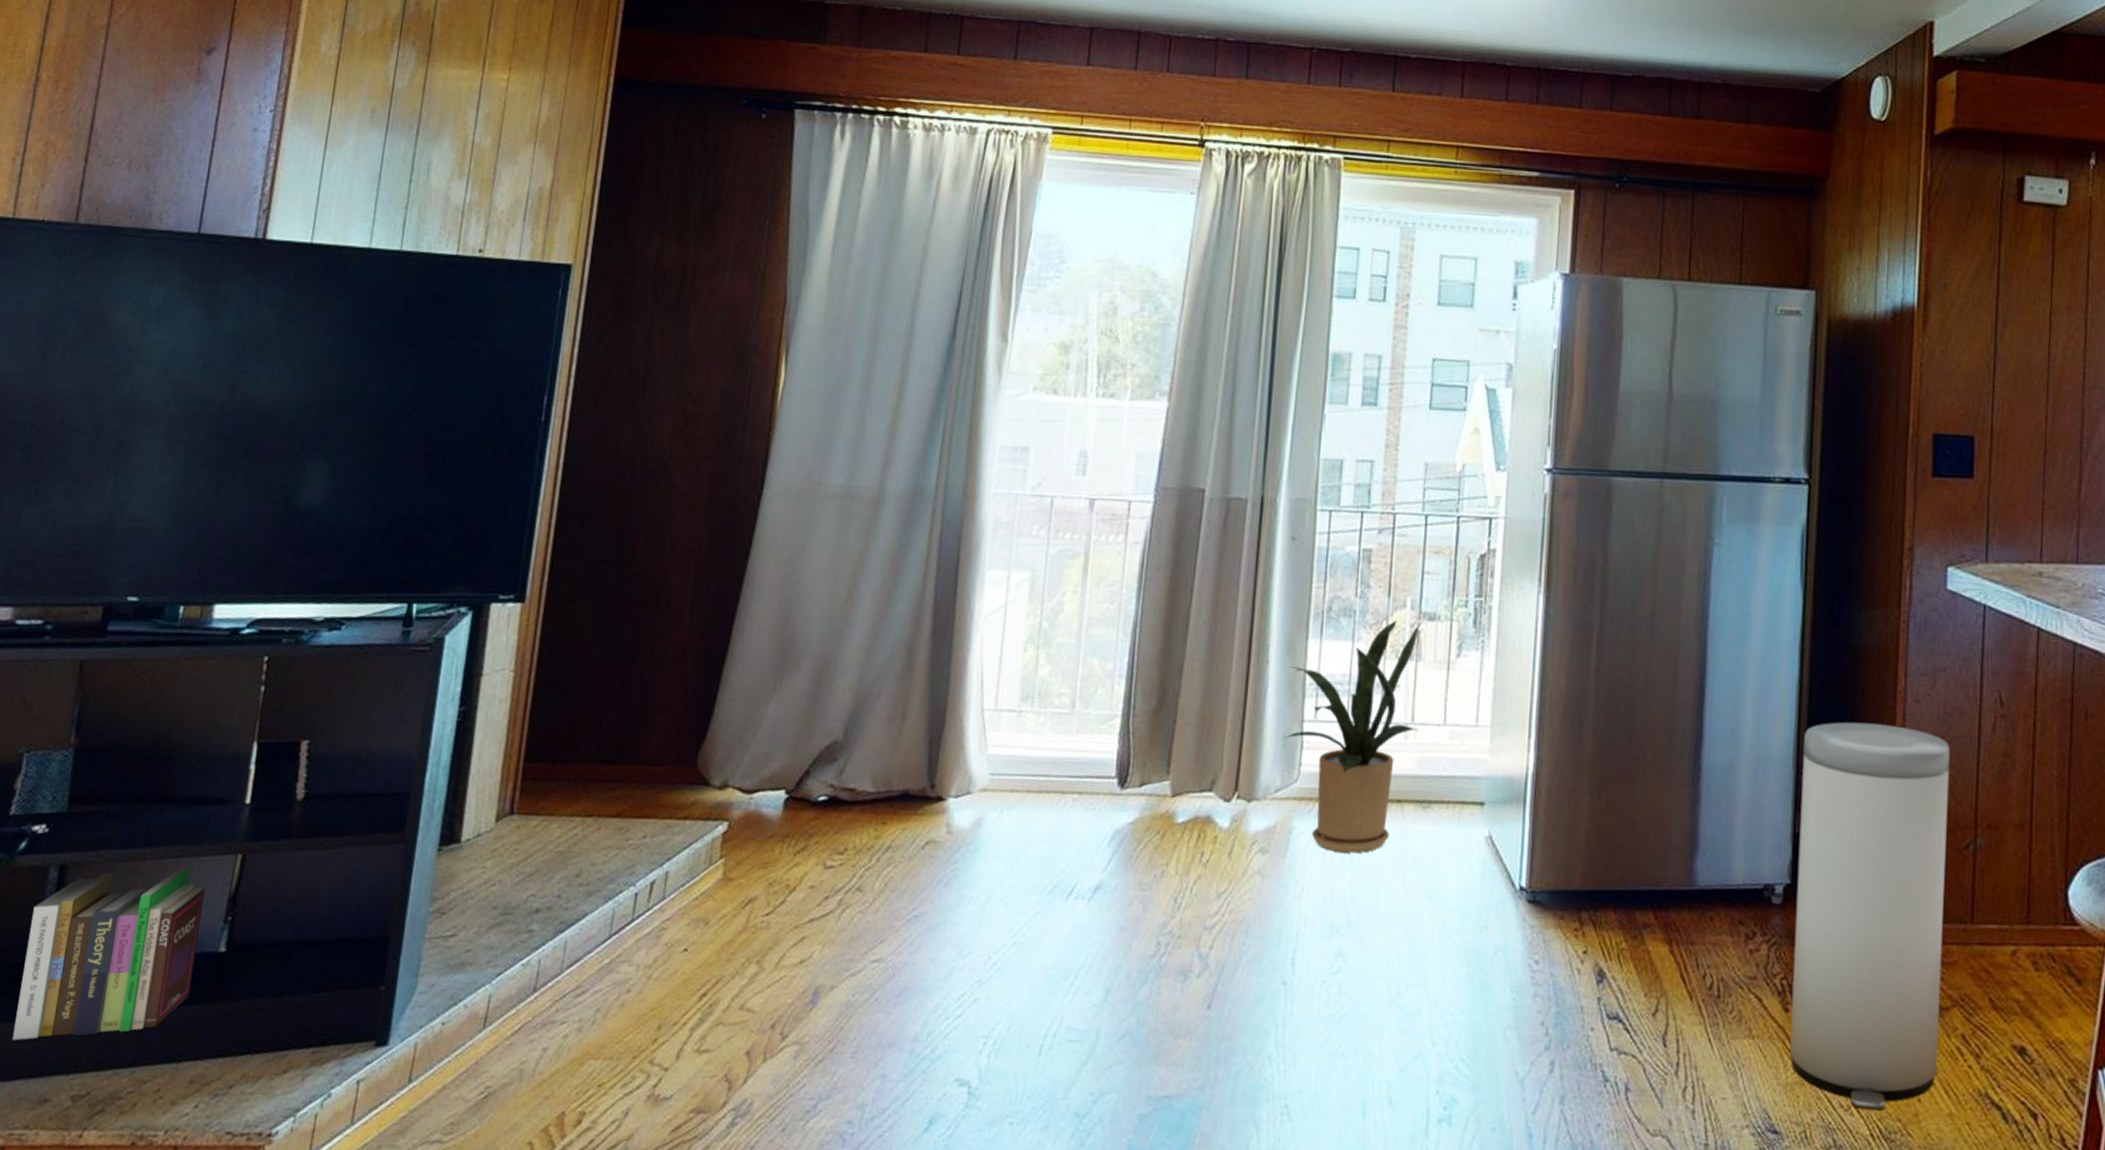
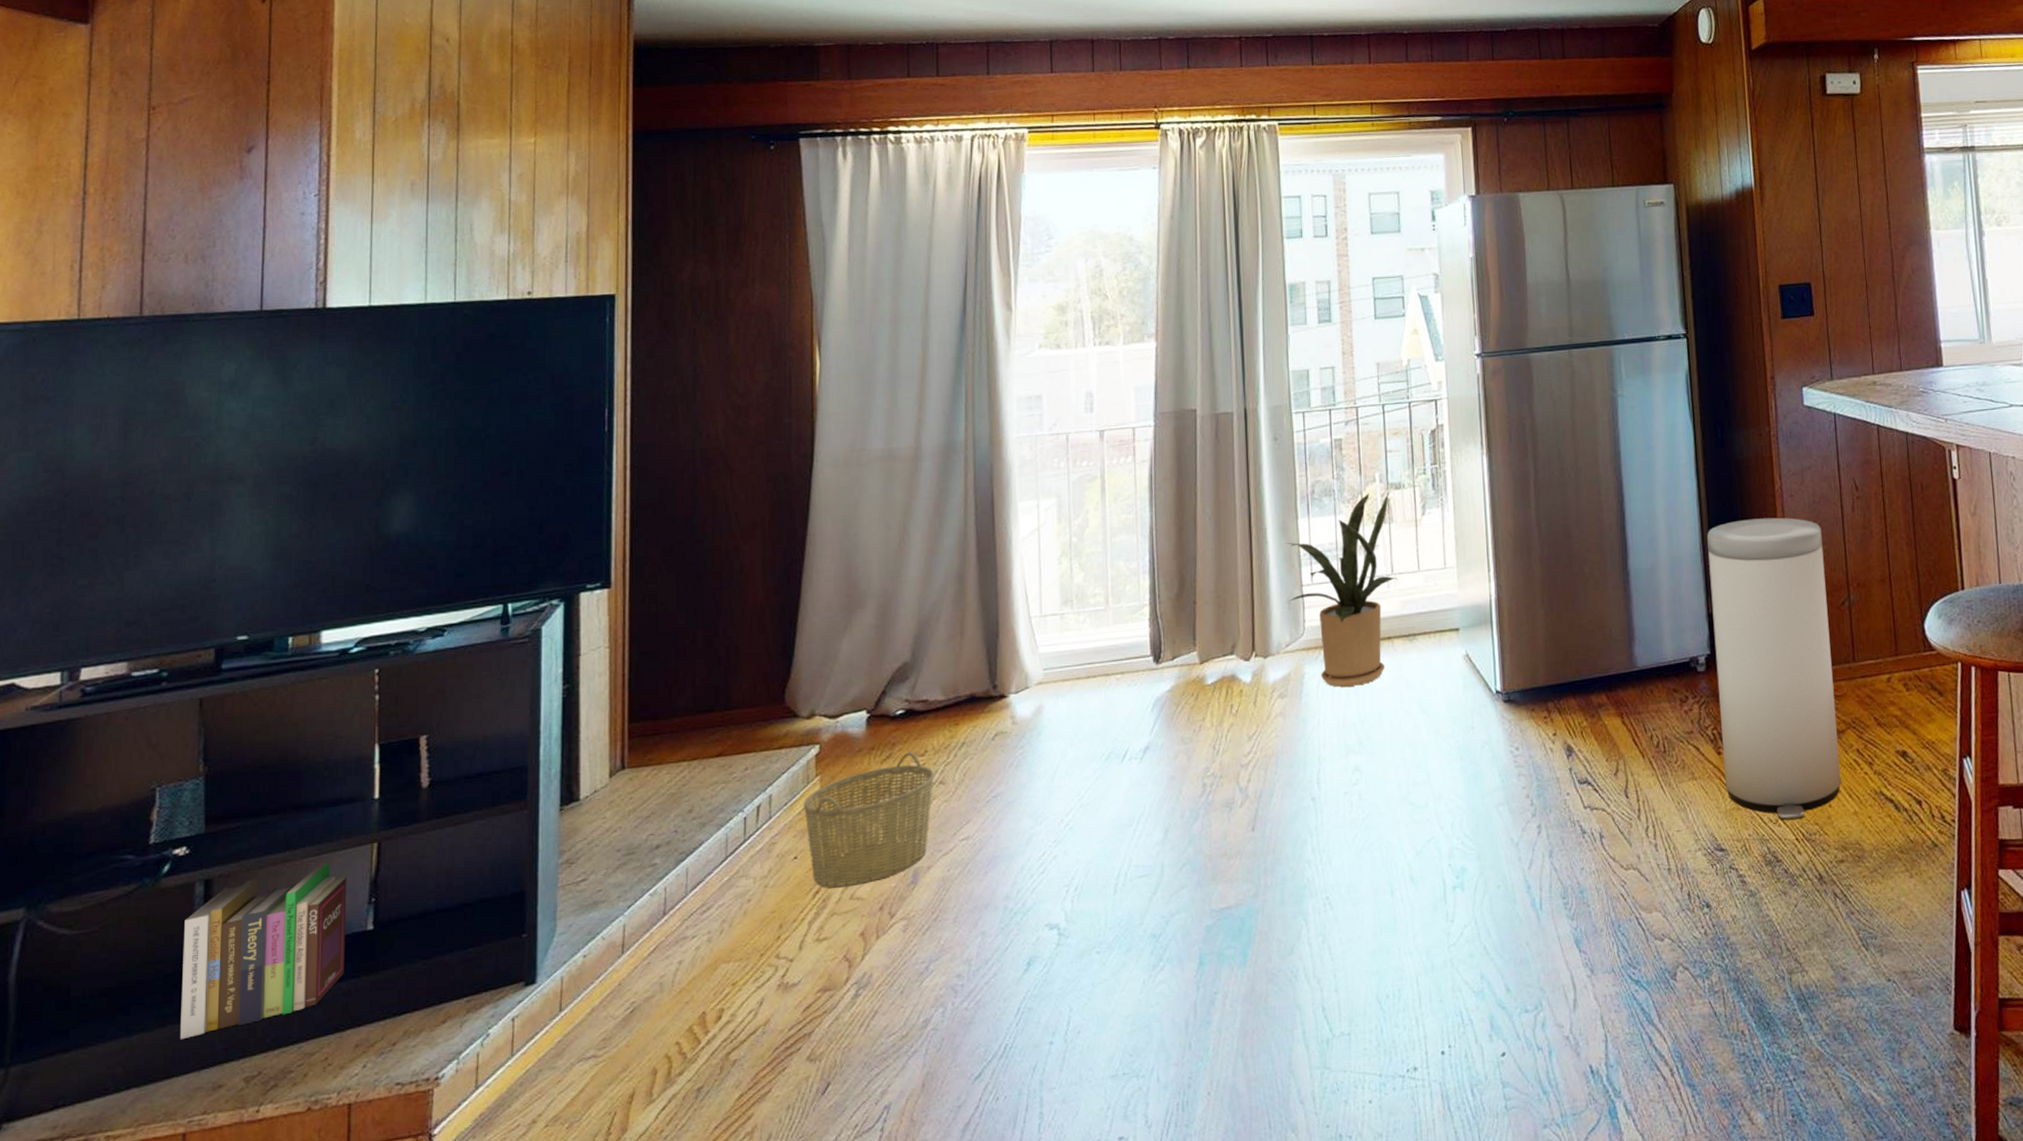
basket: none [701,847,853,995] -> present [803,752,935,888]

